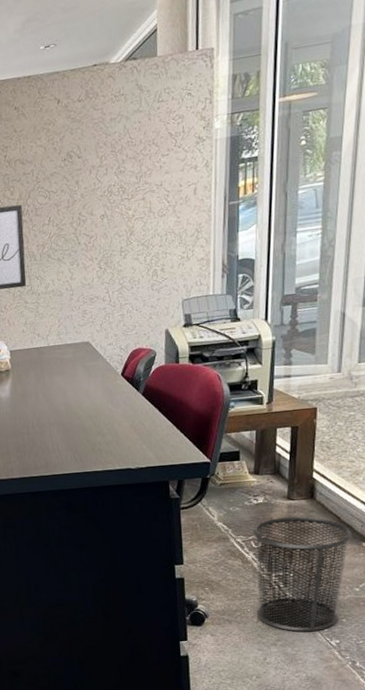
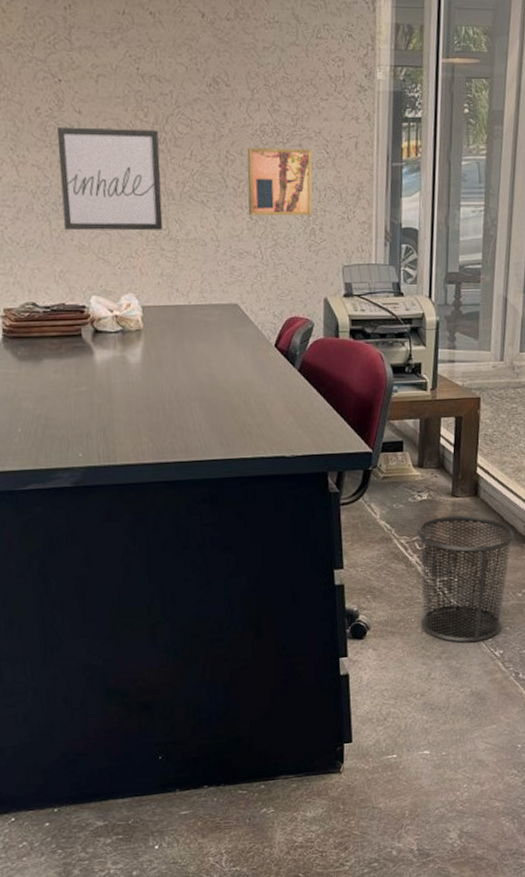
wall art: none [96,201,155,265] -> present [247,147,313,216]

